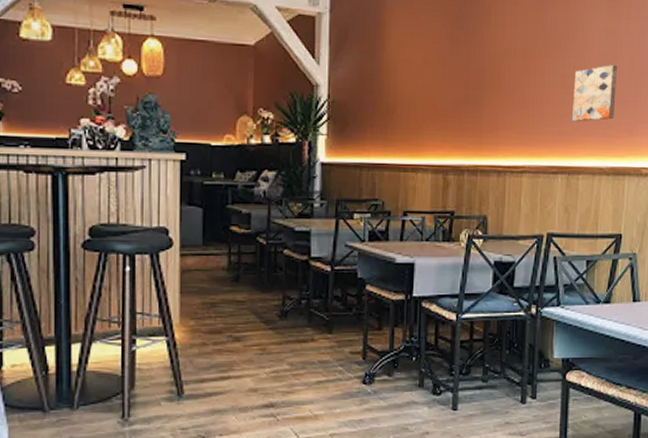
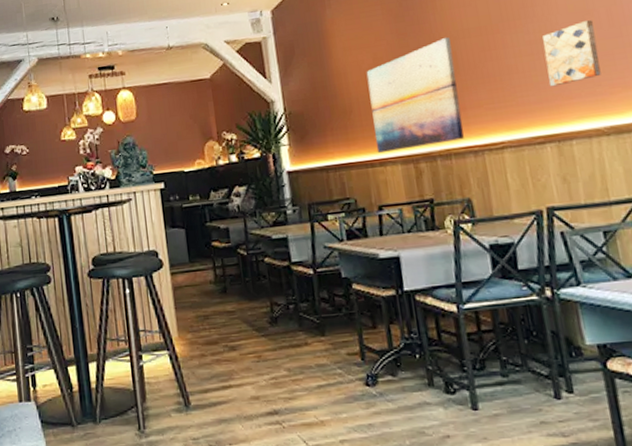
wall art: none [411,54,497,159] -> present [366,37,464,153]

